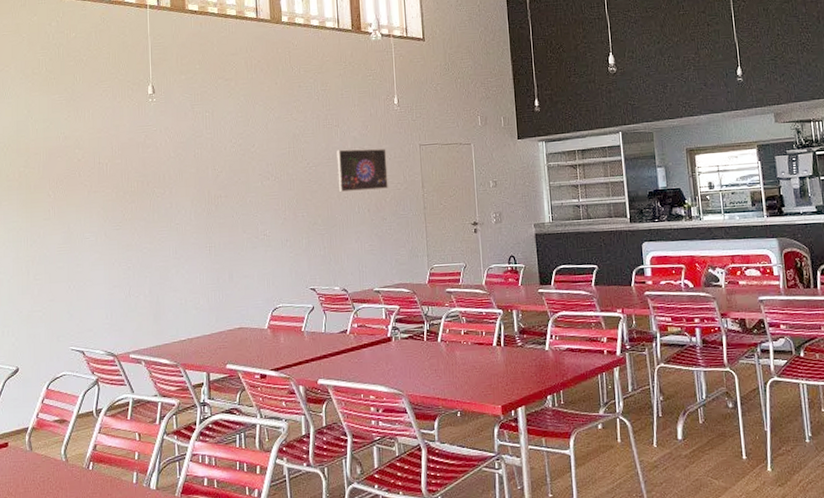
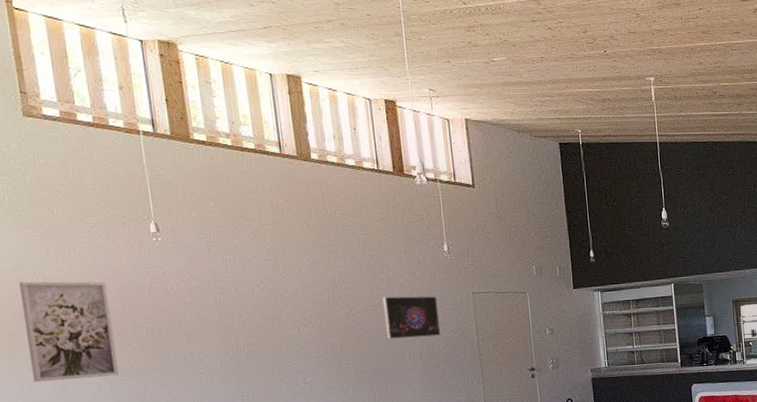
wall art: none [45,139,112,231] -> present [19,281,119,383]

